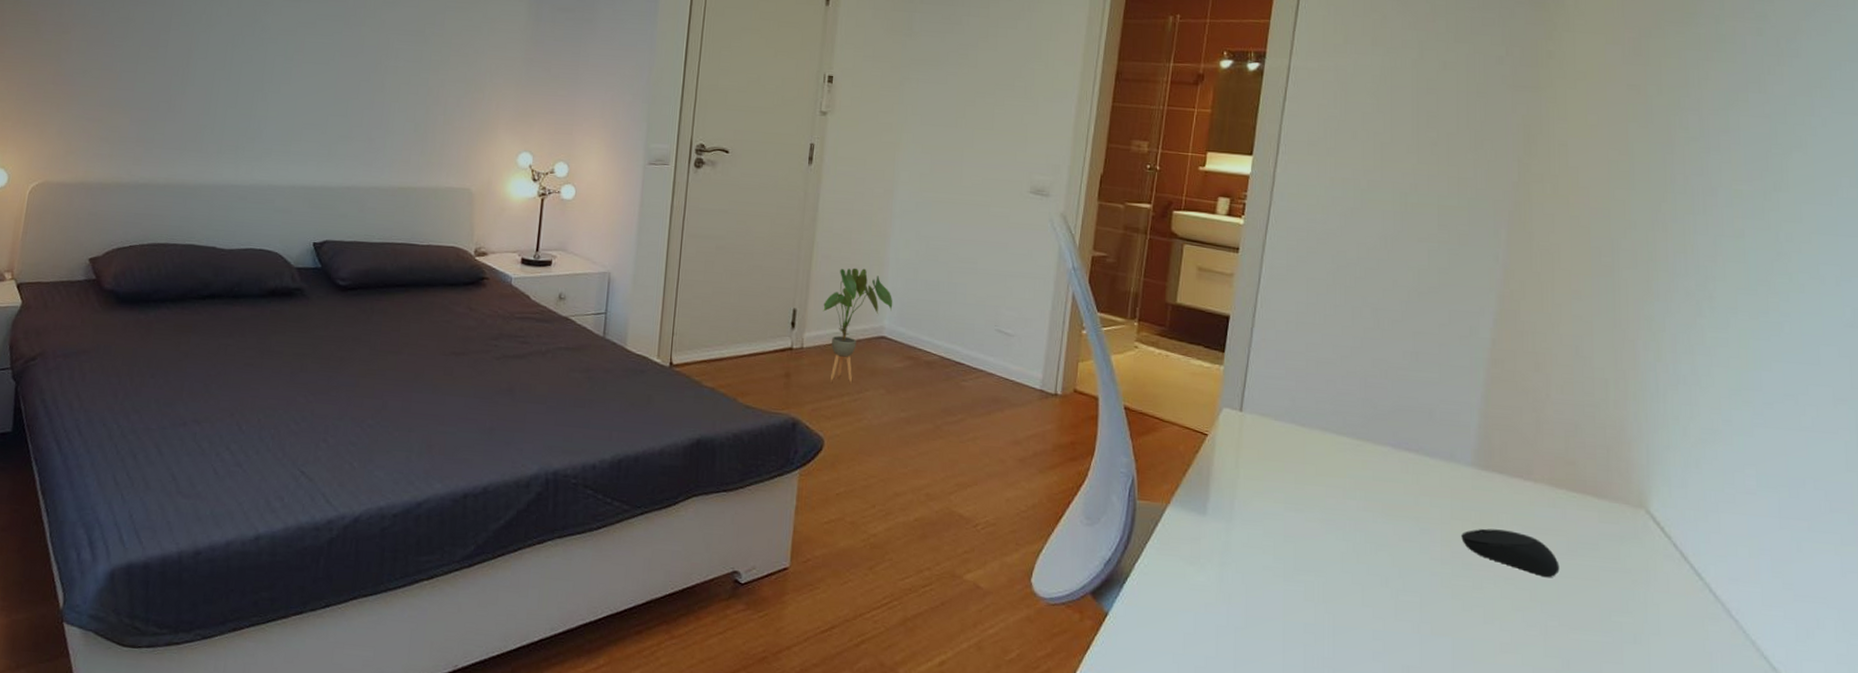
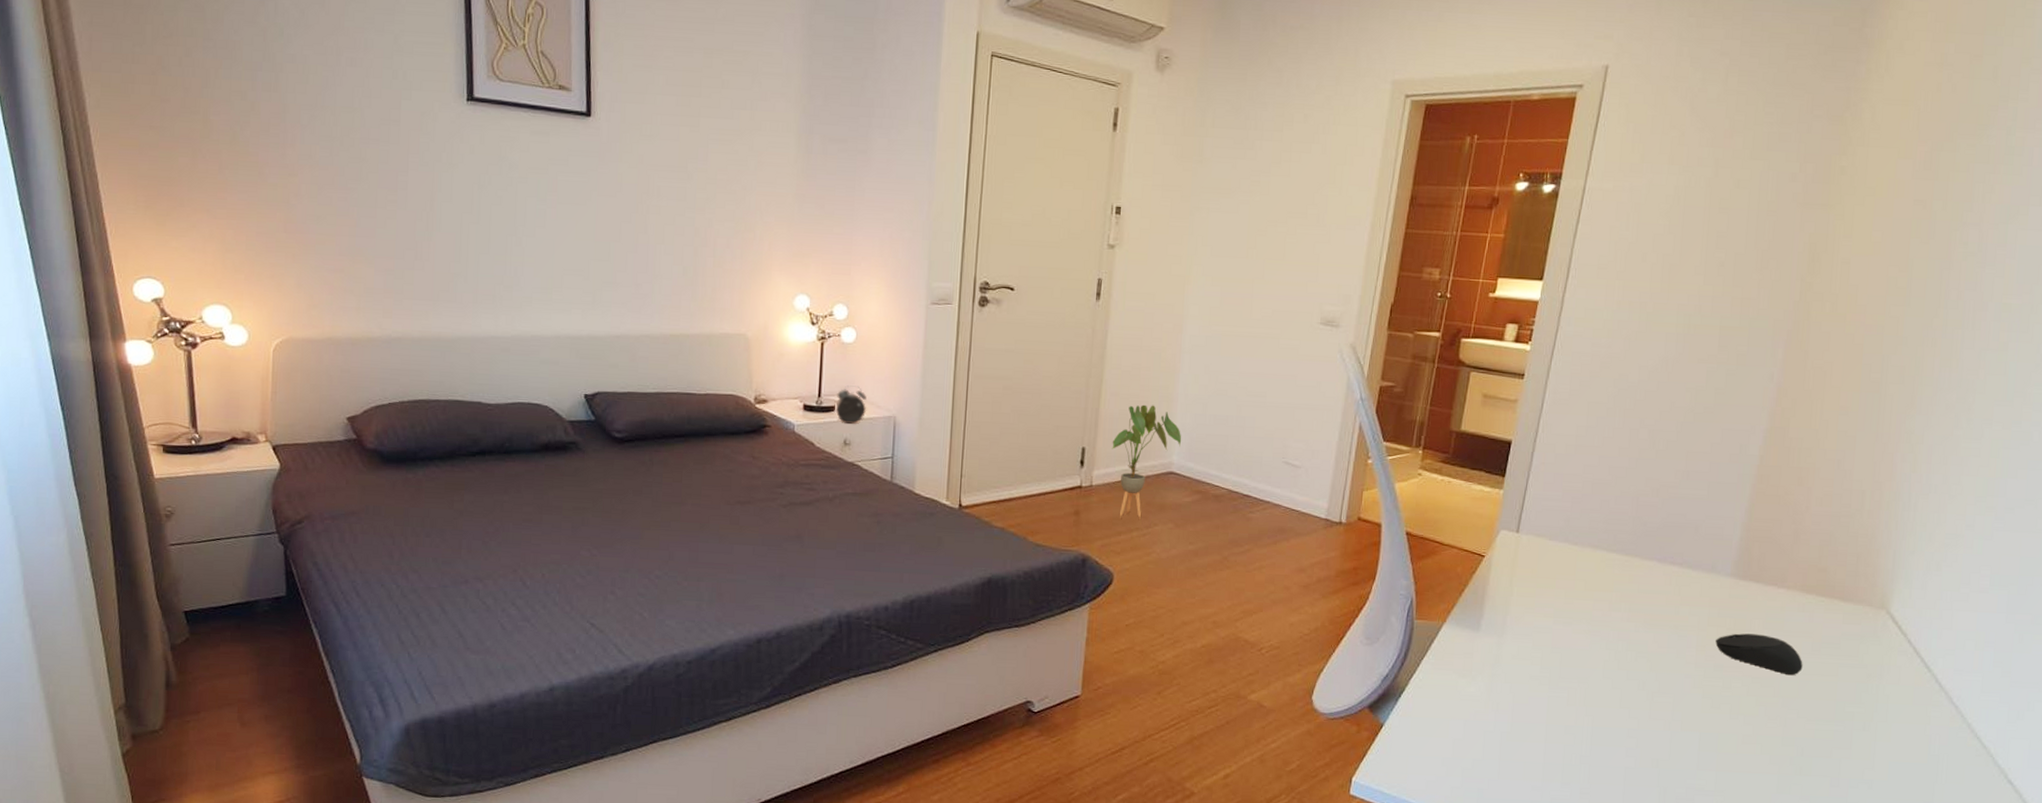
alarm clock: none [552,241,583,279] -> present [835,385,867,424]

